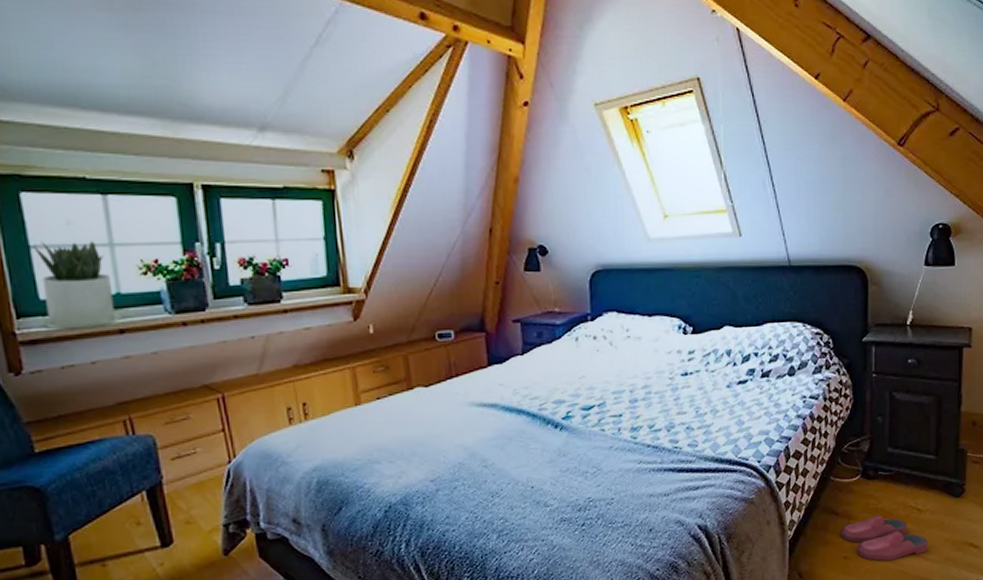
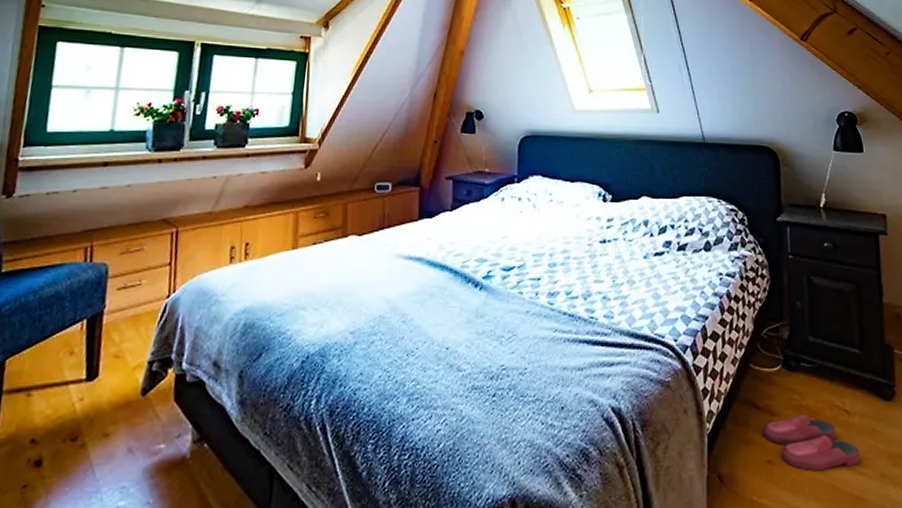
planter: present [33,240,122,330] -> none [41,82,109,160]

